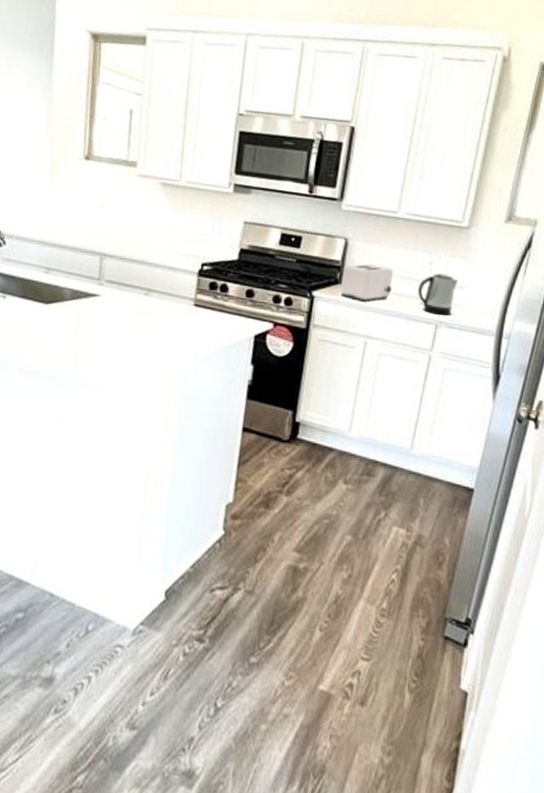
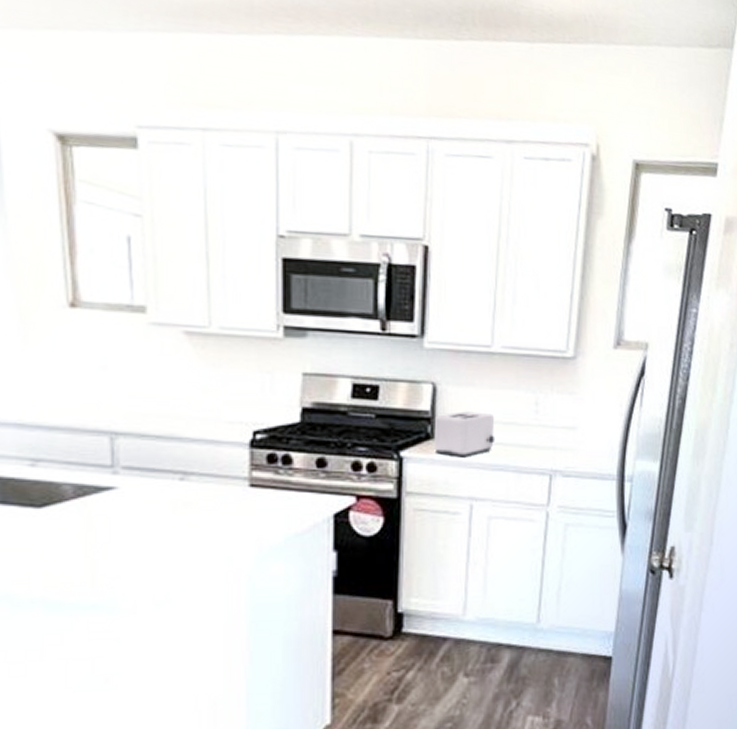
kettle: present [418,273,459,316] -> none [525,415,570,463]

